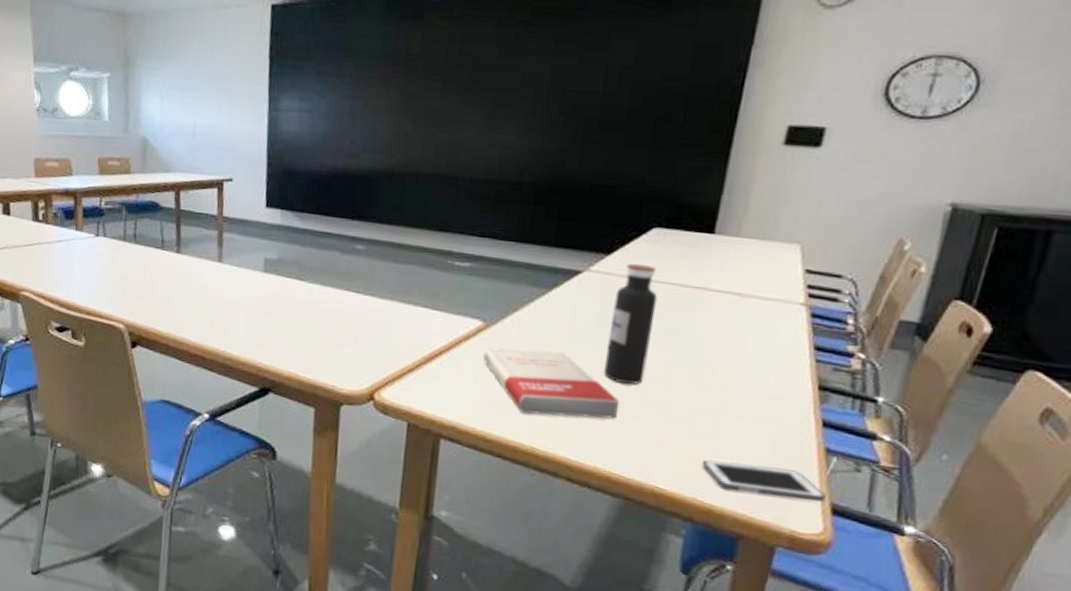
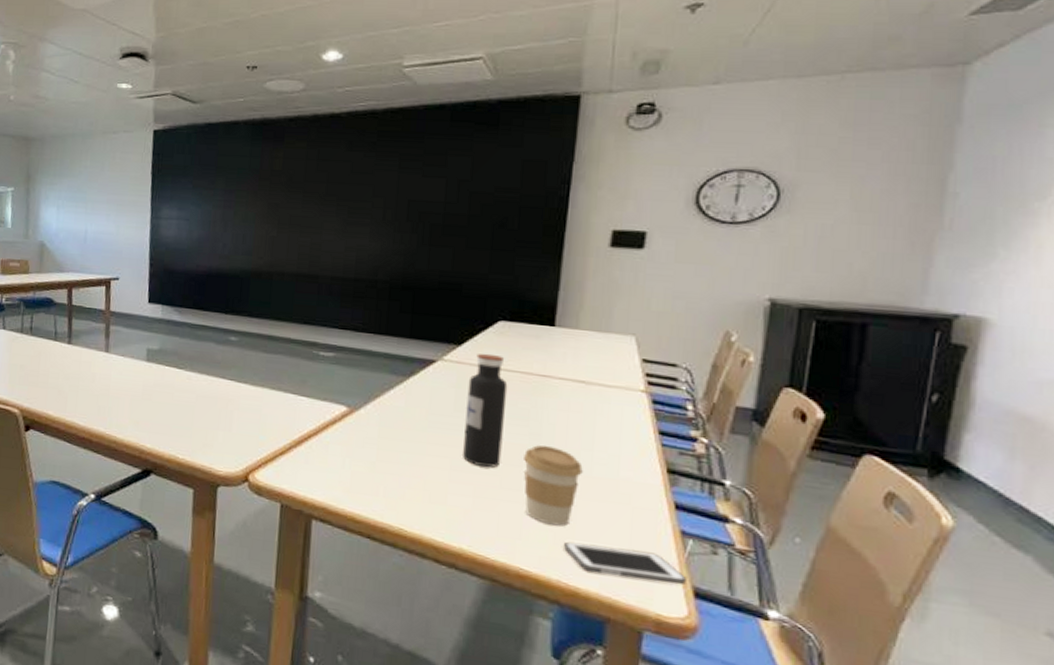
book: present [482,348,620,420] -> none [349,432,480,501]
coffee cup: none [665,361,730,445] -> present [524,445,583,526]

